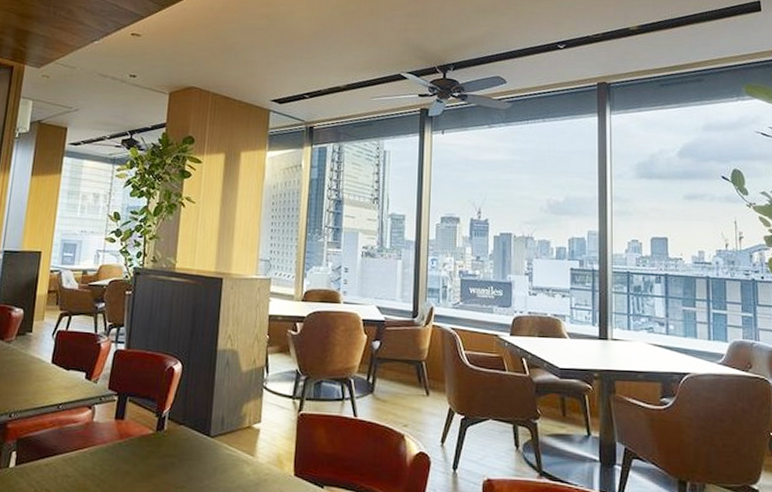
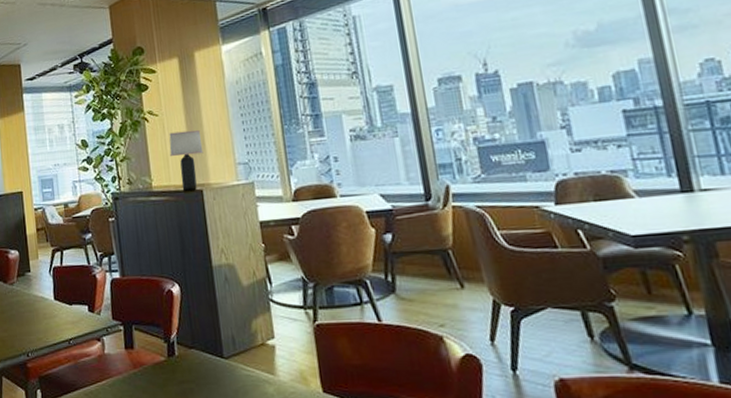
table lamp: none [199,221,232,278] -> present [169,130,204,192]

